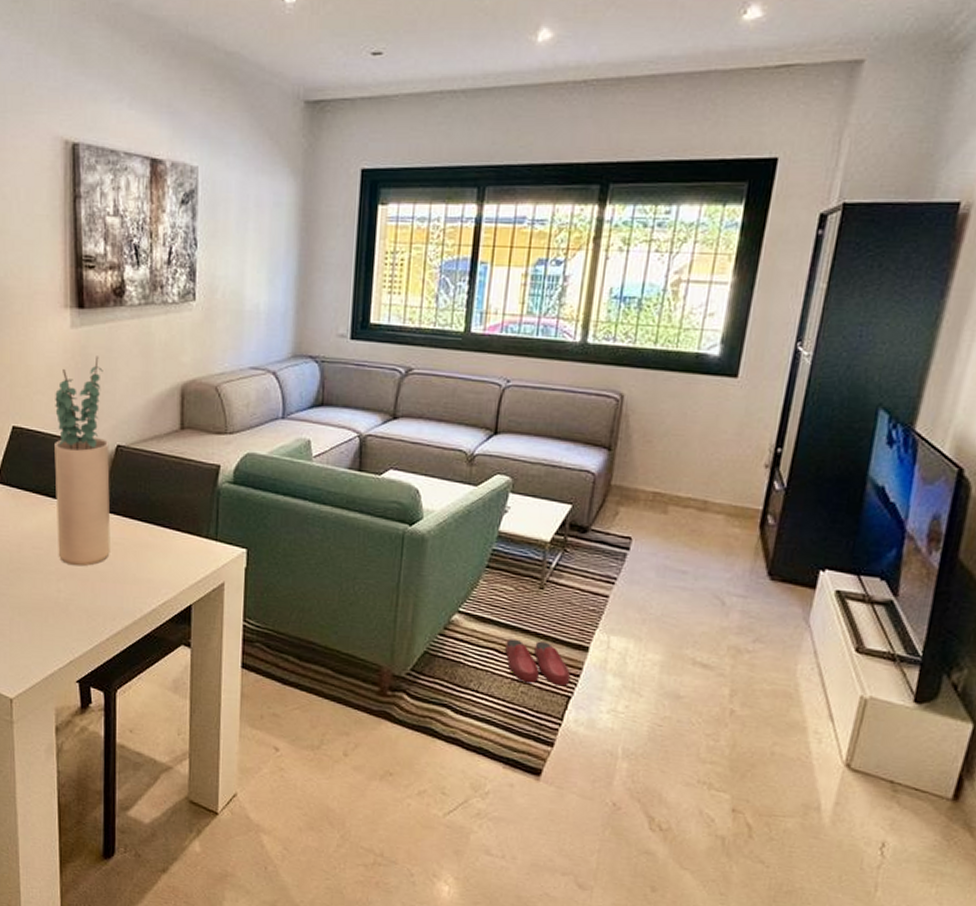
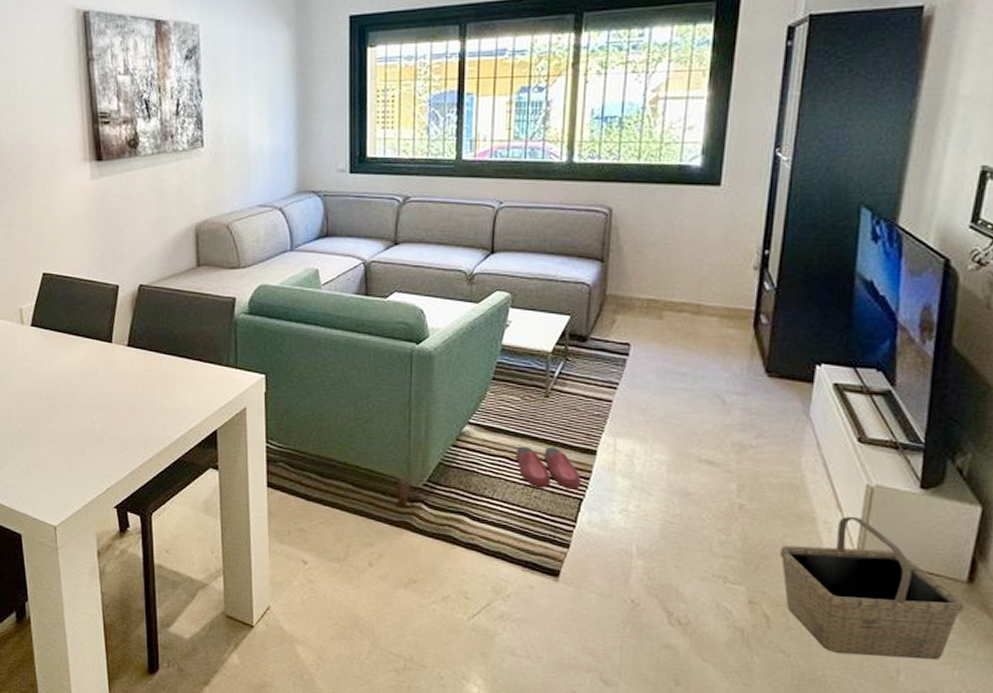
vase: present [54,356,111,566] -> none [80,203,139,399]
basket: none [767,728,947,876] -> present [780,517,964,659]

